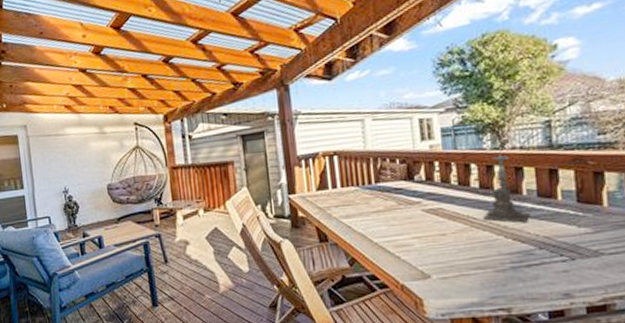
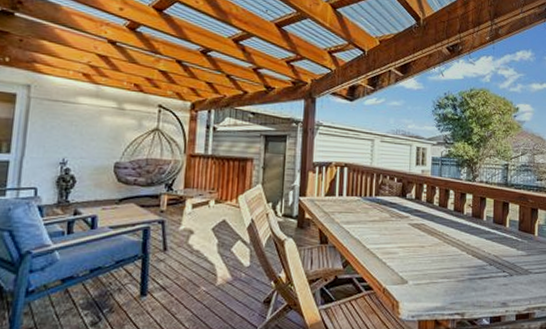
candle holder: present [483,152,531,223] -> none [453,184,487,243]

